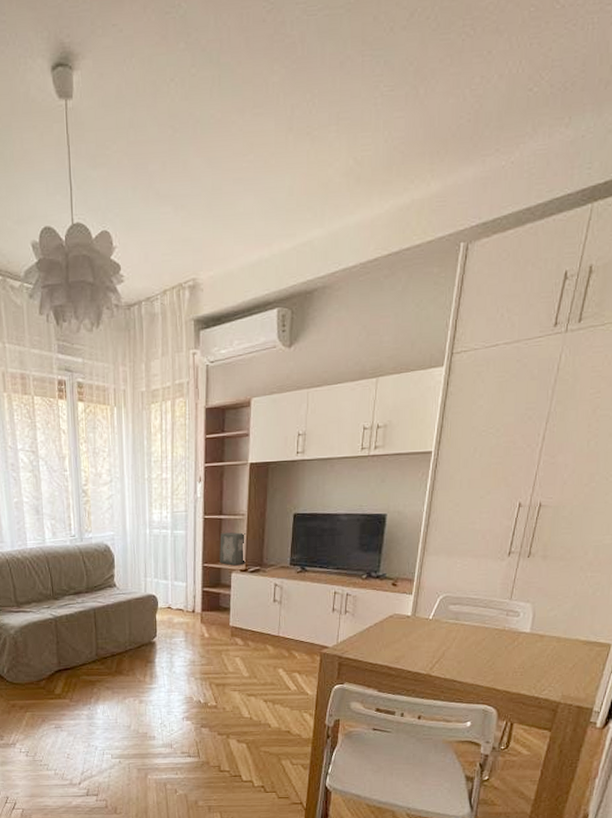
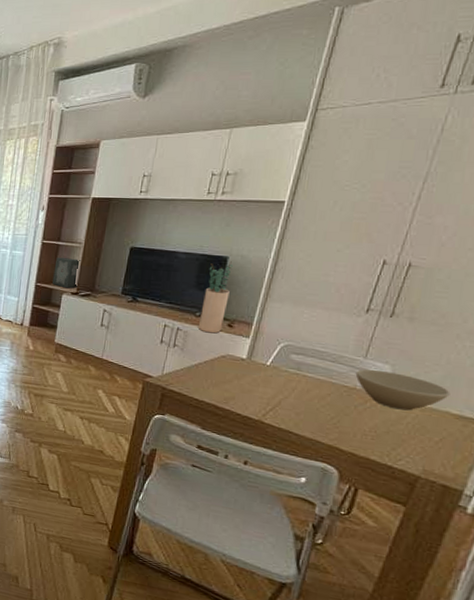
vase: none [365,518,391,595] -> present [198,261,233,334]
bowl: none [504,609,578,644] -> present [355,369,450,411]

